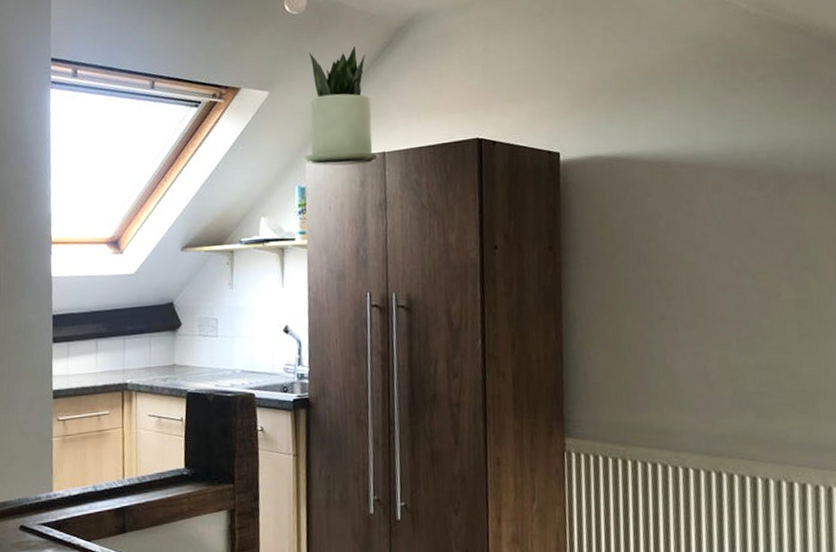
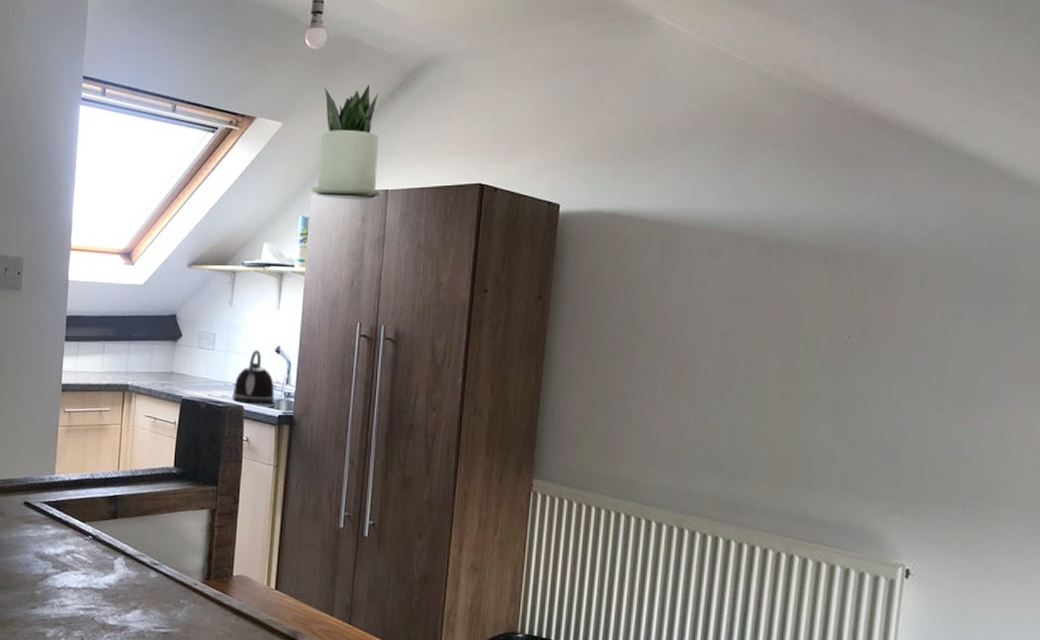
kettle: none [241,332,288,390] -> present [232,350,275,404]

